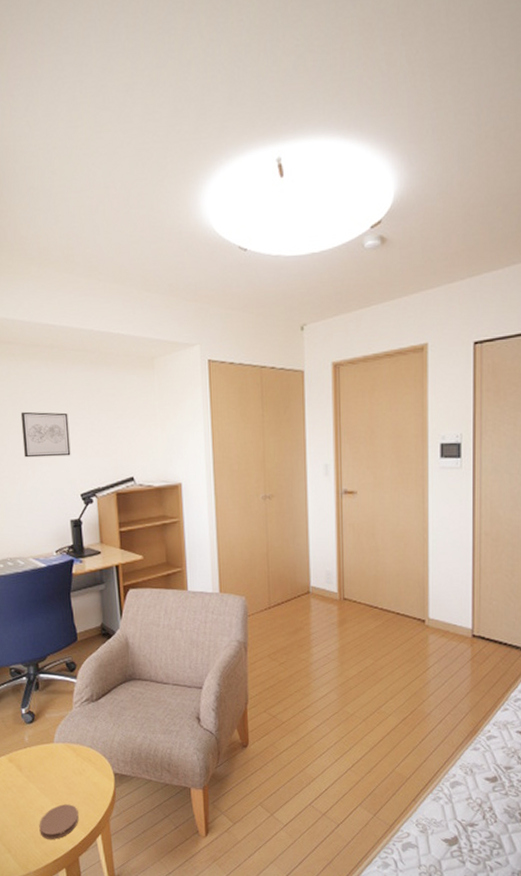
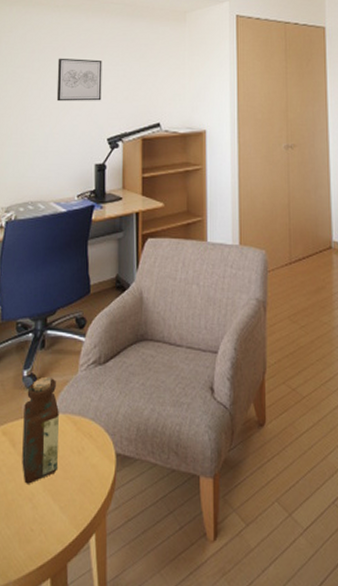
bottle: none [26,713,62,799] -> present [22,376,59,484]
coaster: present [39,804,79,839] -> none [26,491,72,538]

